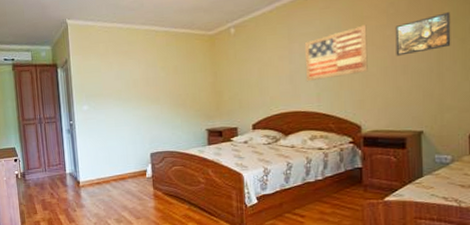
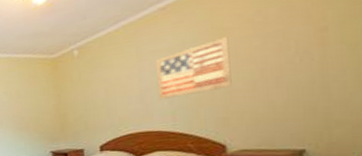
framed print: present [395,12,451,56] -> none [264,15,338,68]

